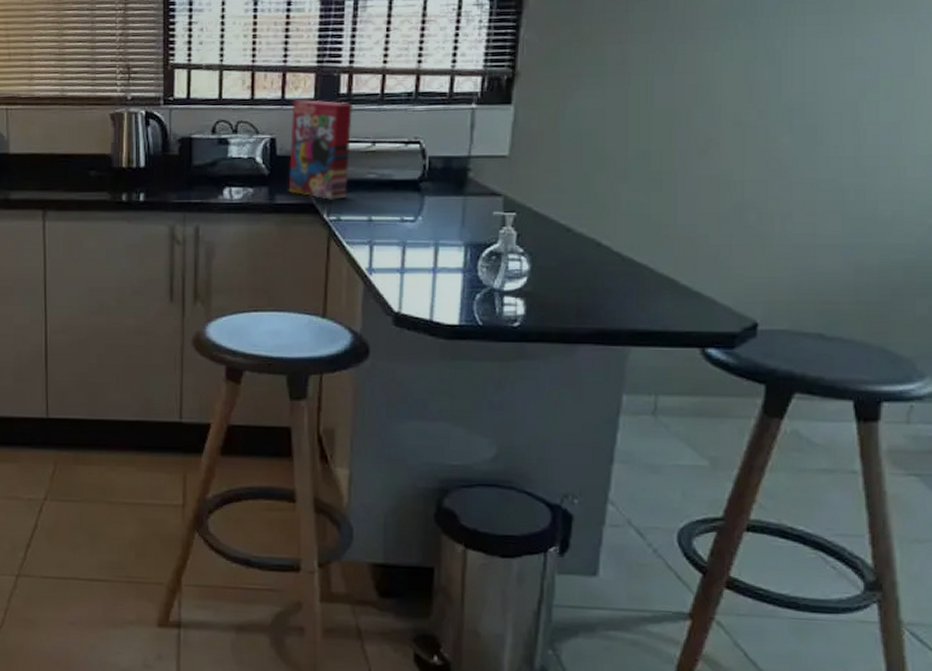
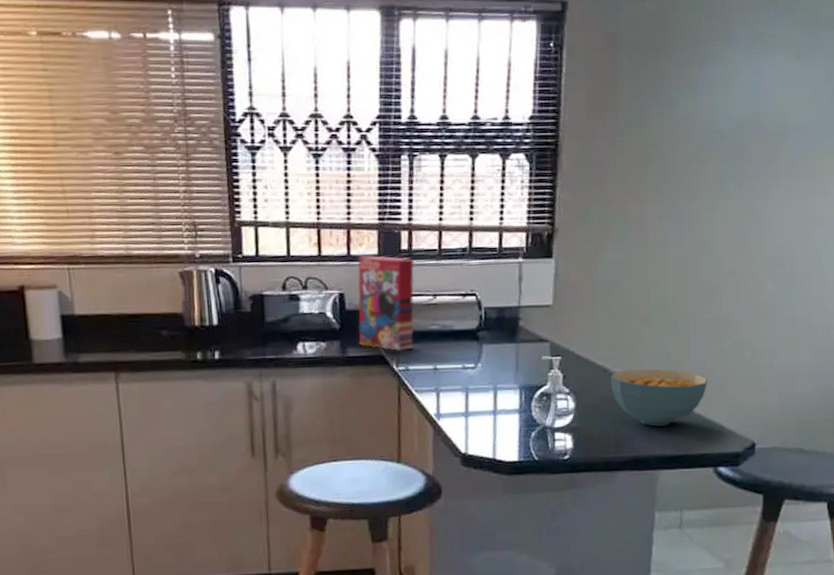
cereal bowl: none [575,231,699,297] -> present [611,369,708,427]

